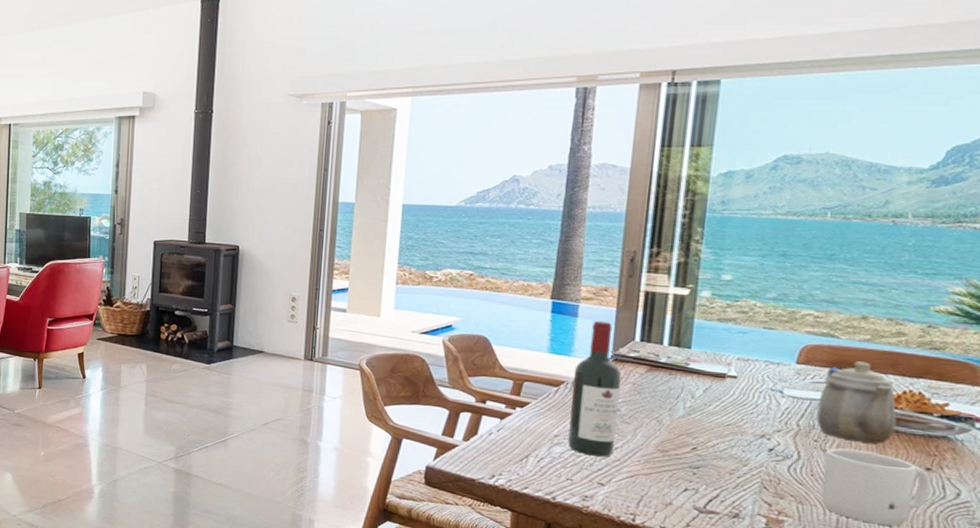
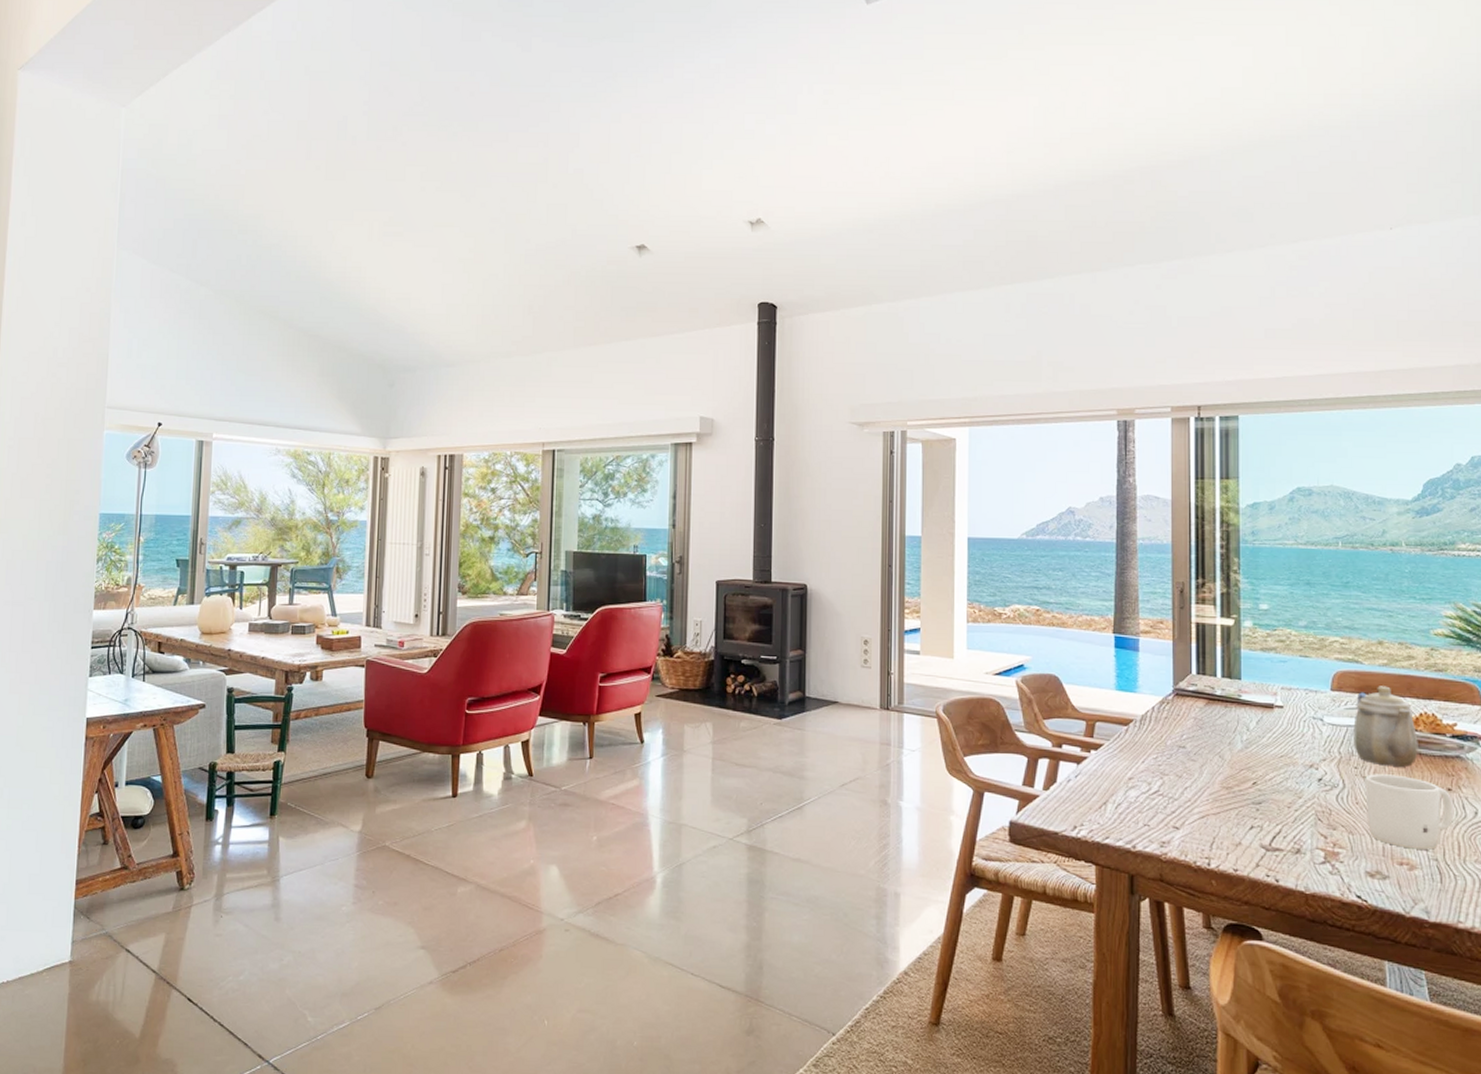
wine bottle: present [567,321,622,457] -> none [1140,655,1185,798]

